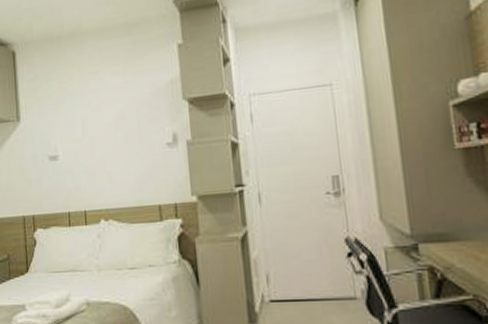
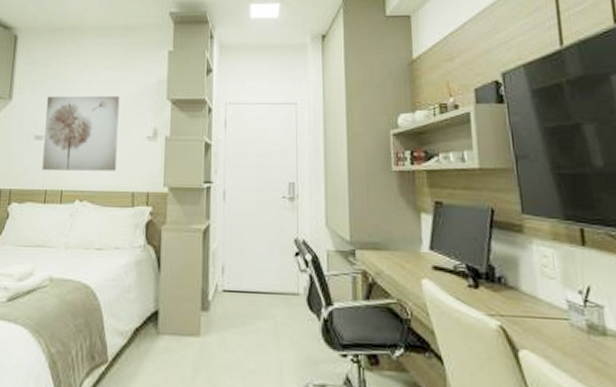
wall art: none [55,103,139,193] -> present [42,96,120,171]

